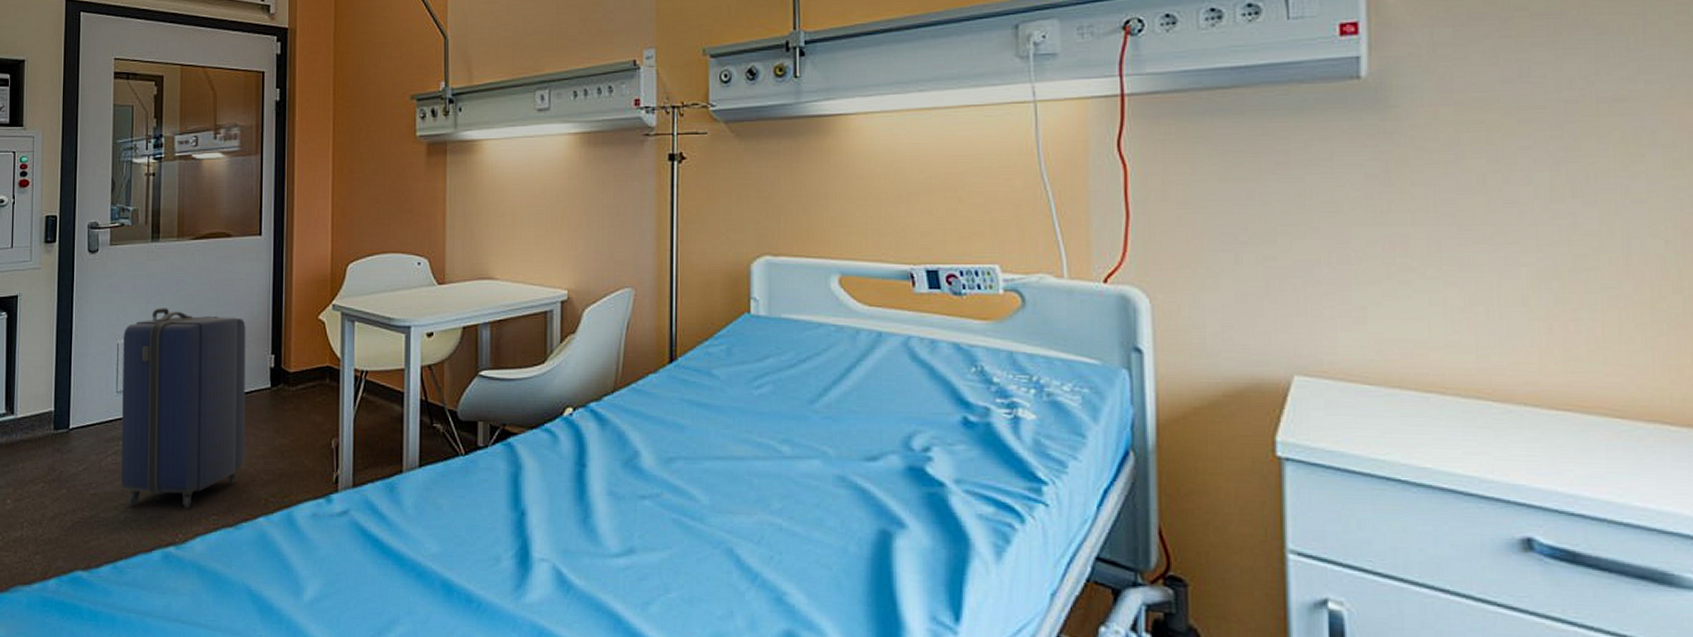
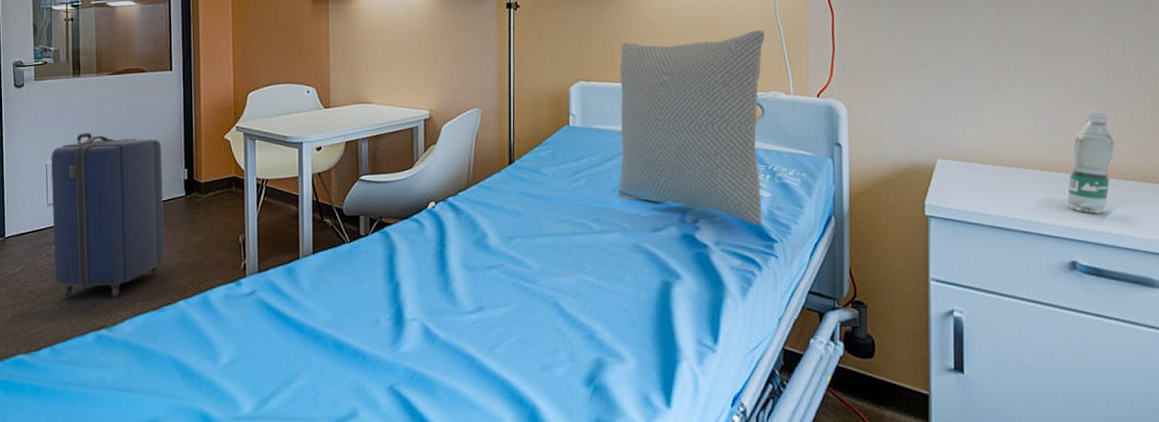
pillow: none [817,190,1025,460] -> present [619,30,765,226]
bottle: none [1513,309,1591,467] -> present [1067,110,1114,214]

